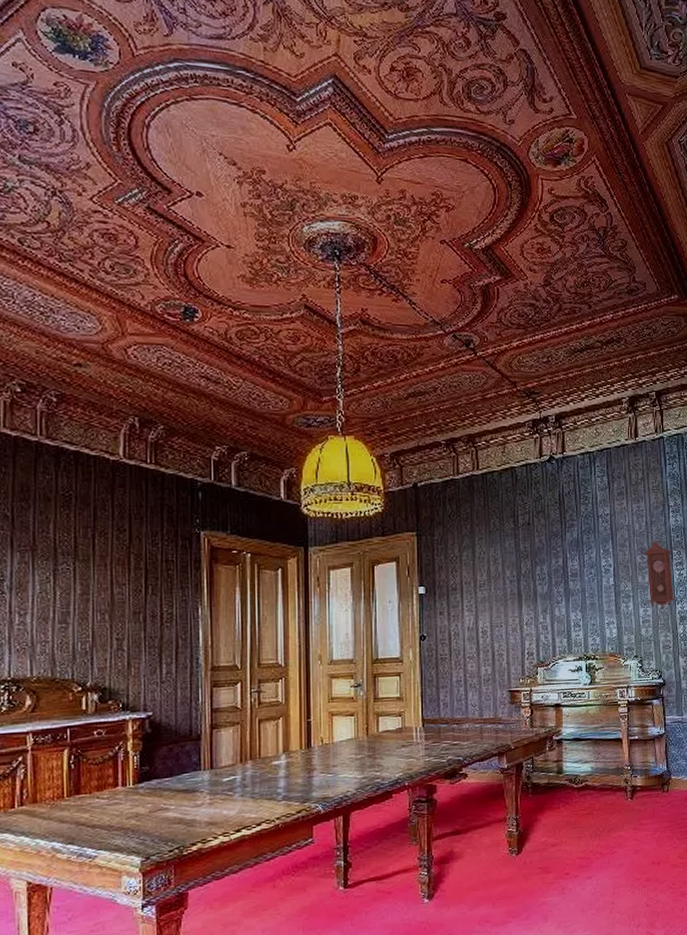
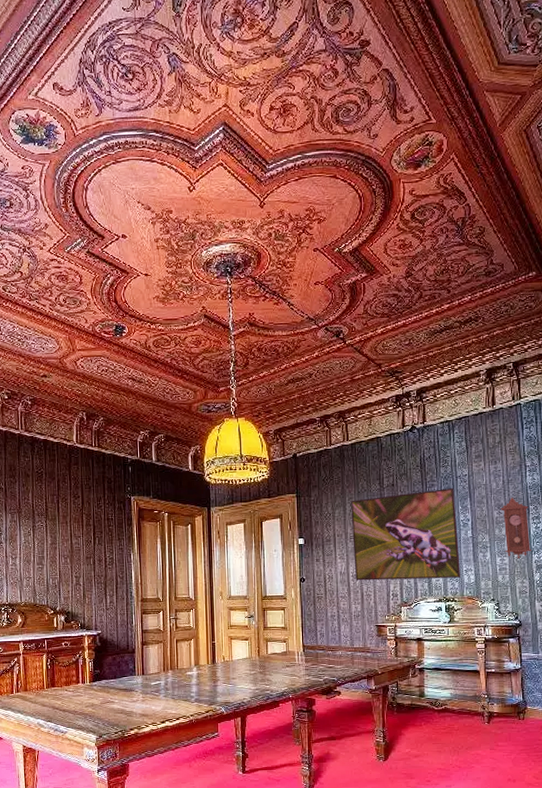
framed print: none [481,528,603,638] -> present [351,487,461,581]

